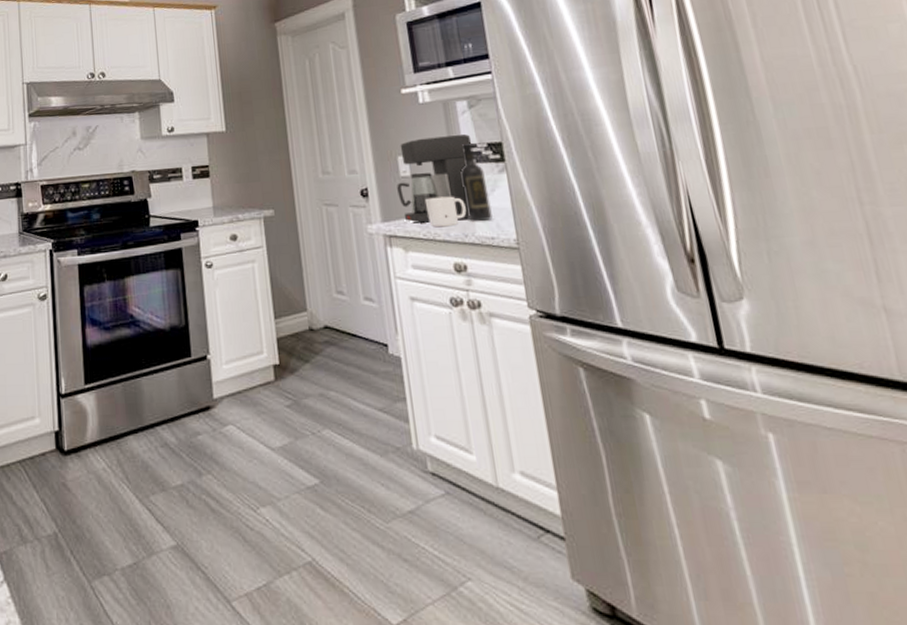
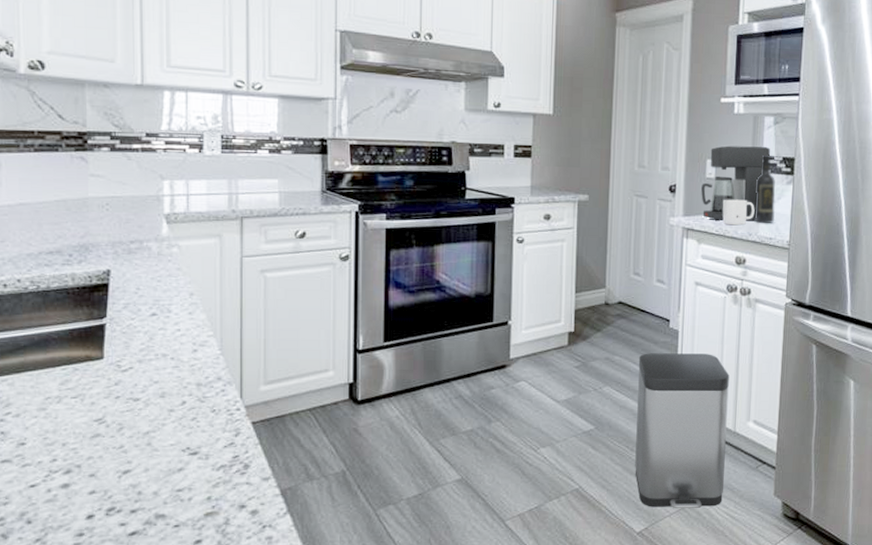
pedal bin: none [358,384,500,595] -> present [635,353,729,509]

